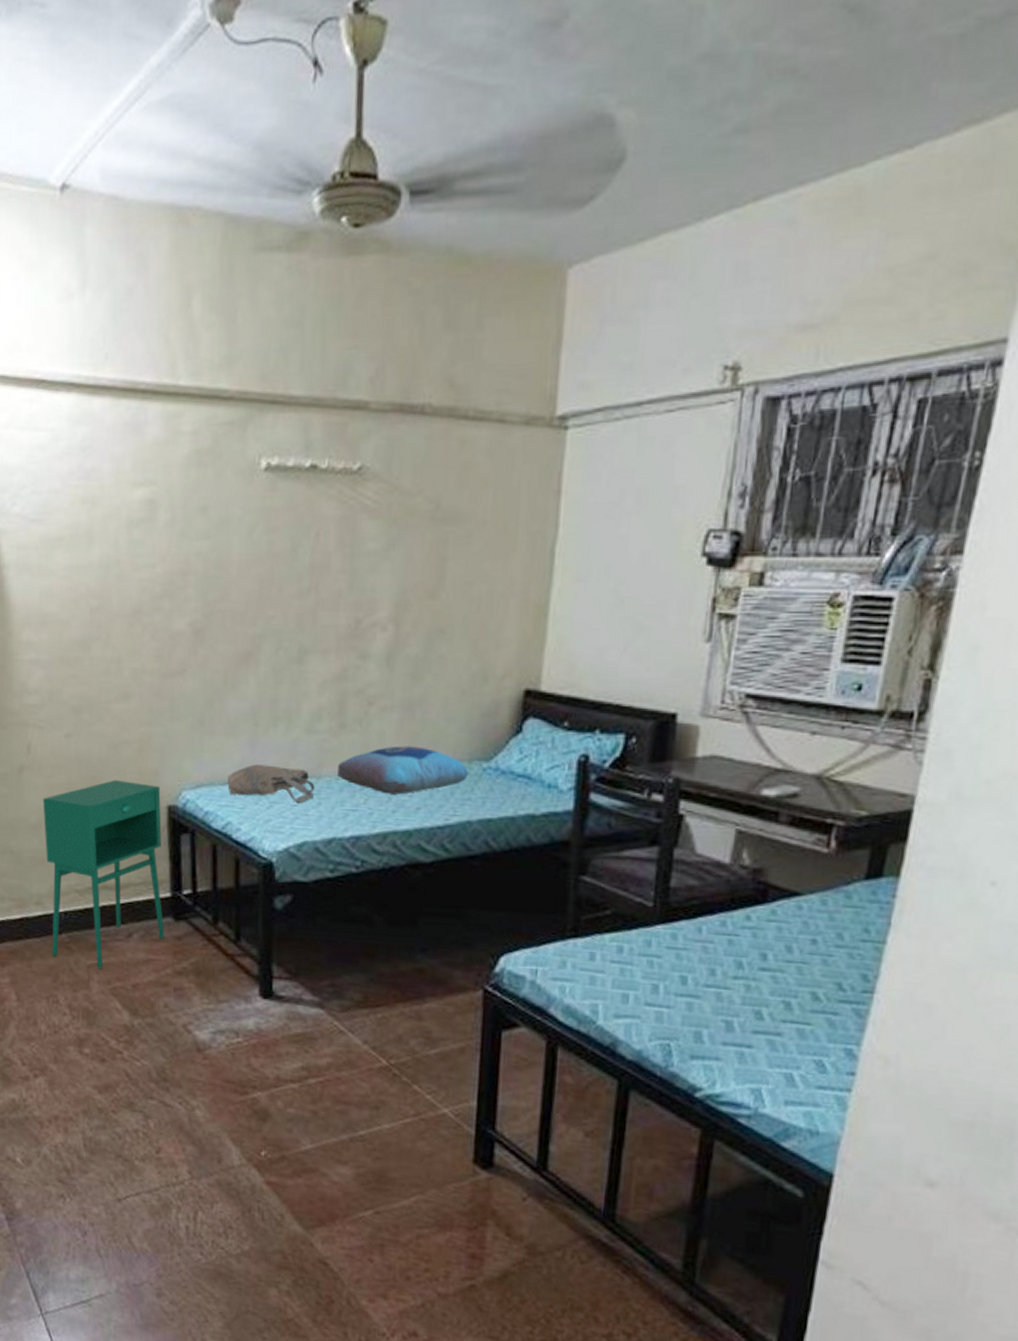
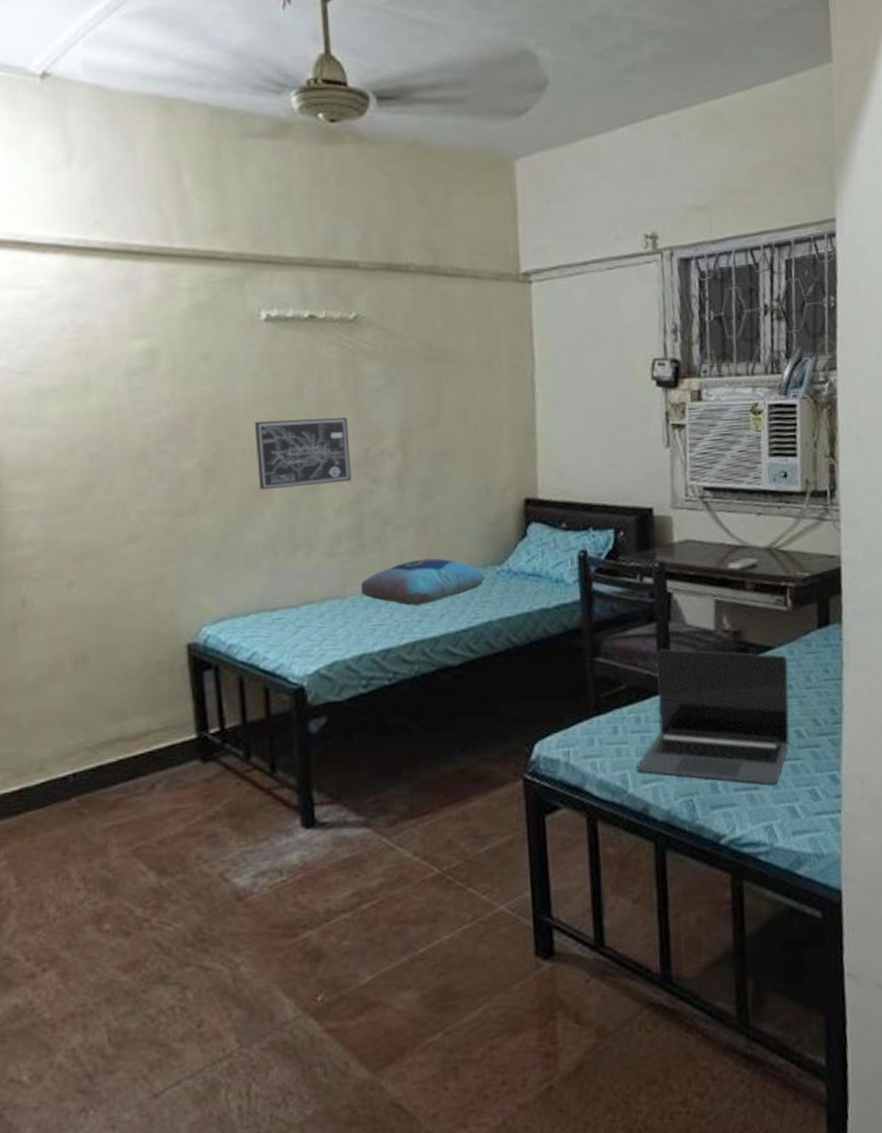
storage cabinet: present [42,780,165,970] -> none [42,624,192,831]
tote bag: present [227,764,315,804] -> none [250,591,341,625]
wall art: none [245,582,340,657] -> present [254,417,352,490]
laptop: none [610,876,818,1046] -> present [636,648,790,785]

